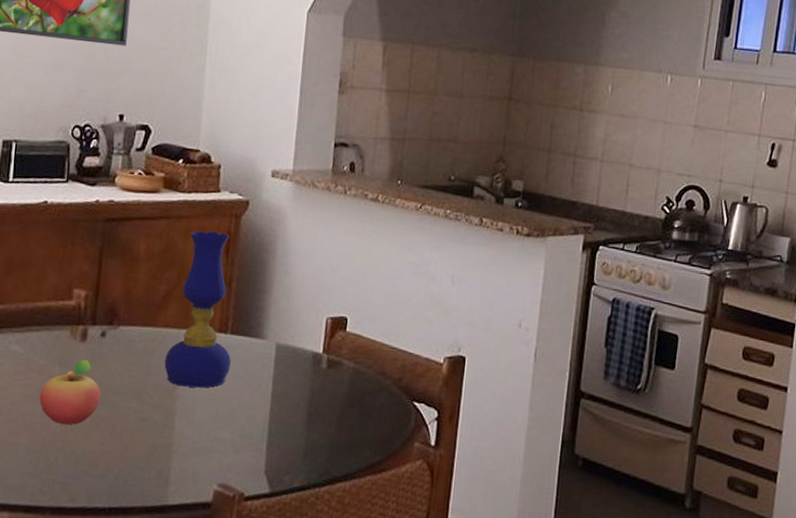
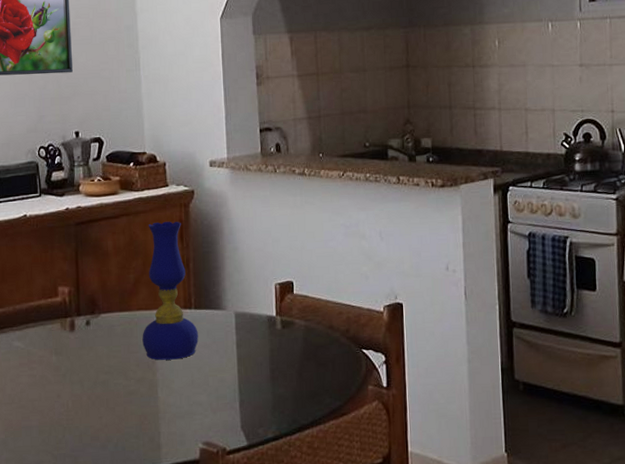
fruit: present [39,359,101,425] -> none [42,346,94,405]

